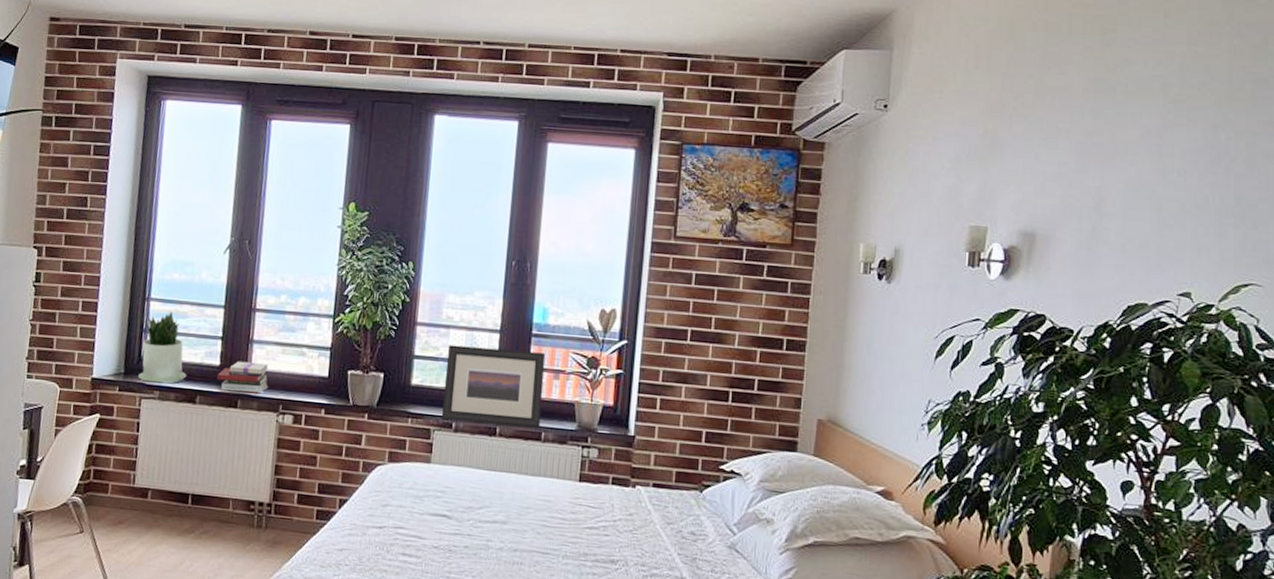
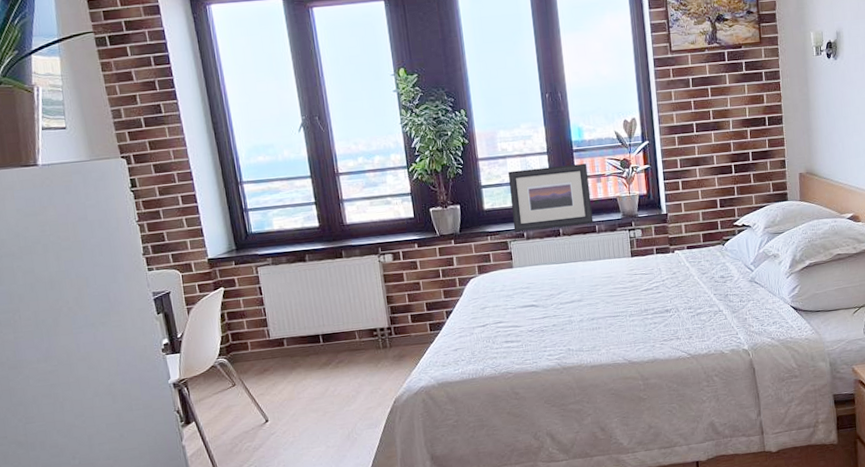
planter: present [138,311,187,385] -> none [240,189,293,254]
books: present [217,361,268,394] -> none [319,216,365,246]

